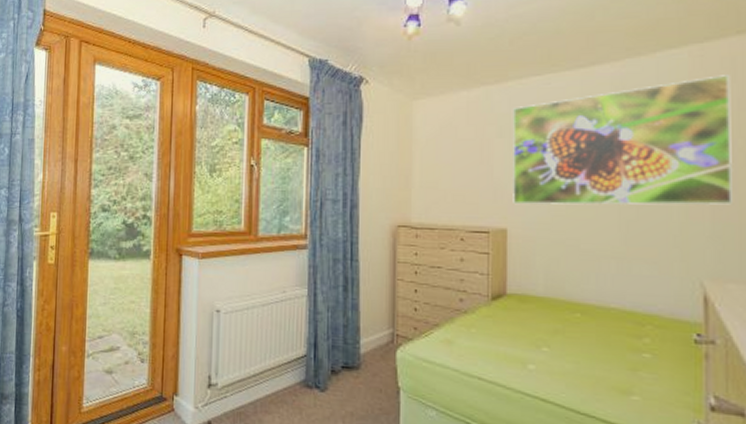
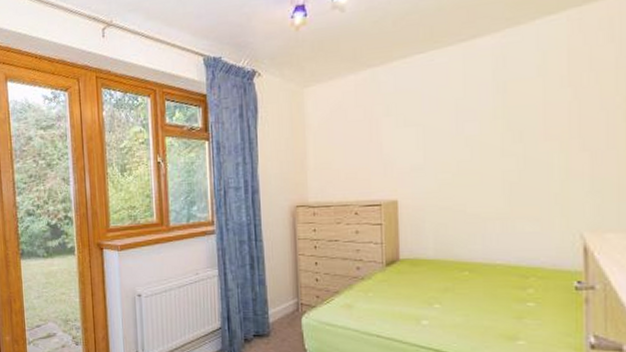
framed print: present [513,75,732,205] -> none [399,35,610,176]

